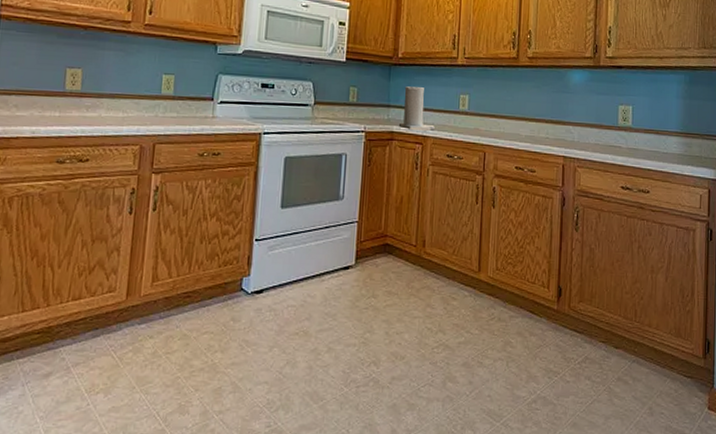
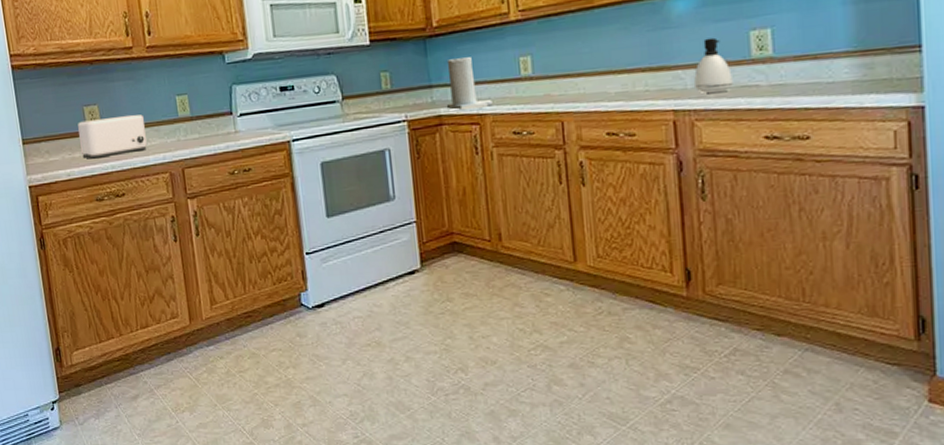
toaster: none [52,82,126,122] -> present [78,114,147,160]
soap dispenser: none [580,105,605,149] -> present [694,37,733,94]

